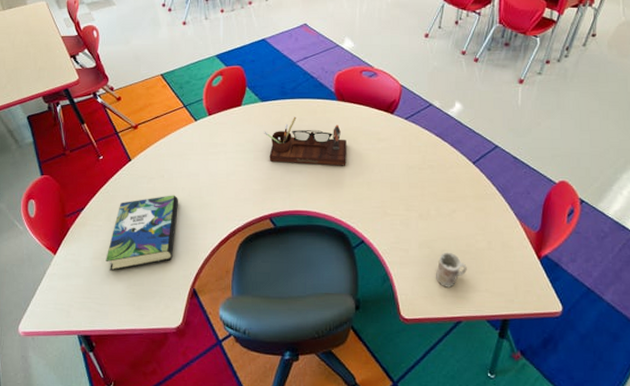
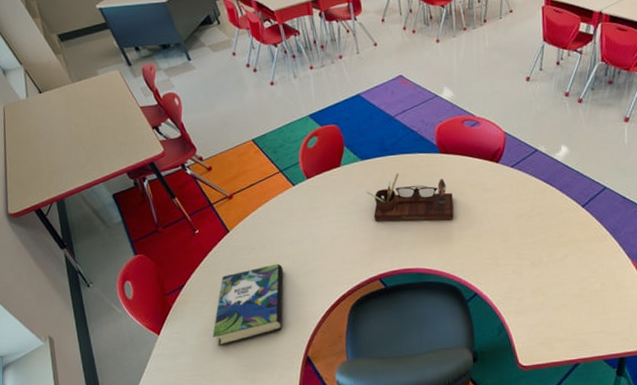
mug: present [435,252,467,288] -> none [550,297,582,332]

